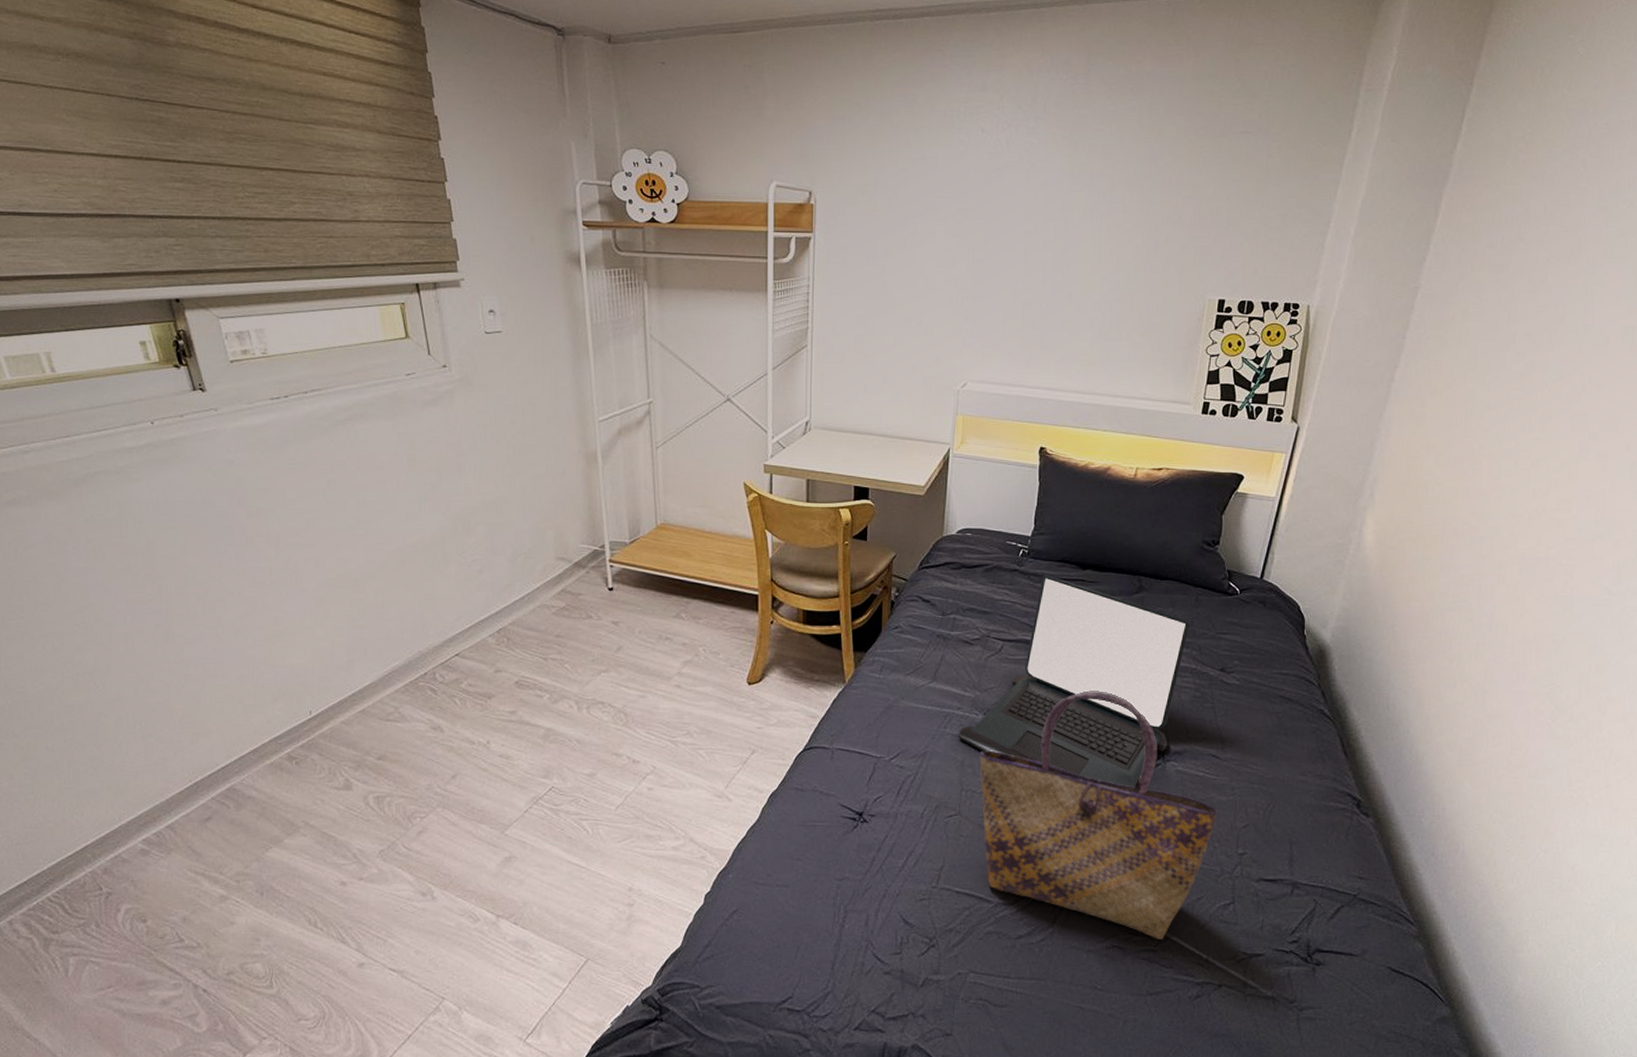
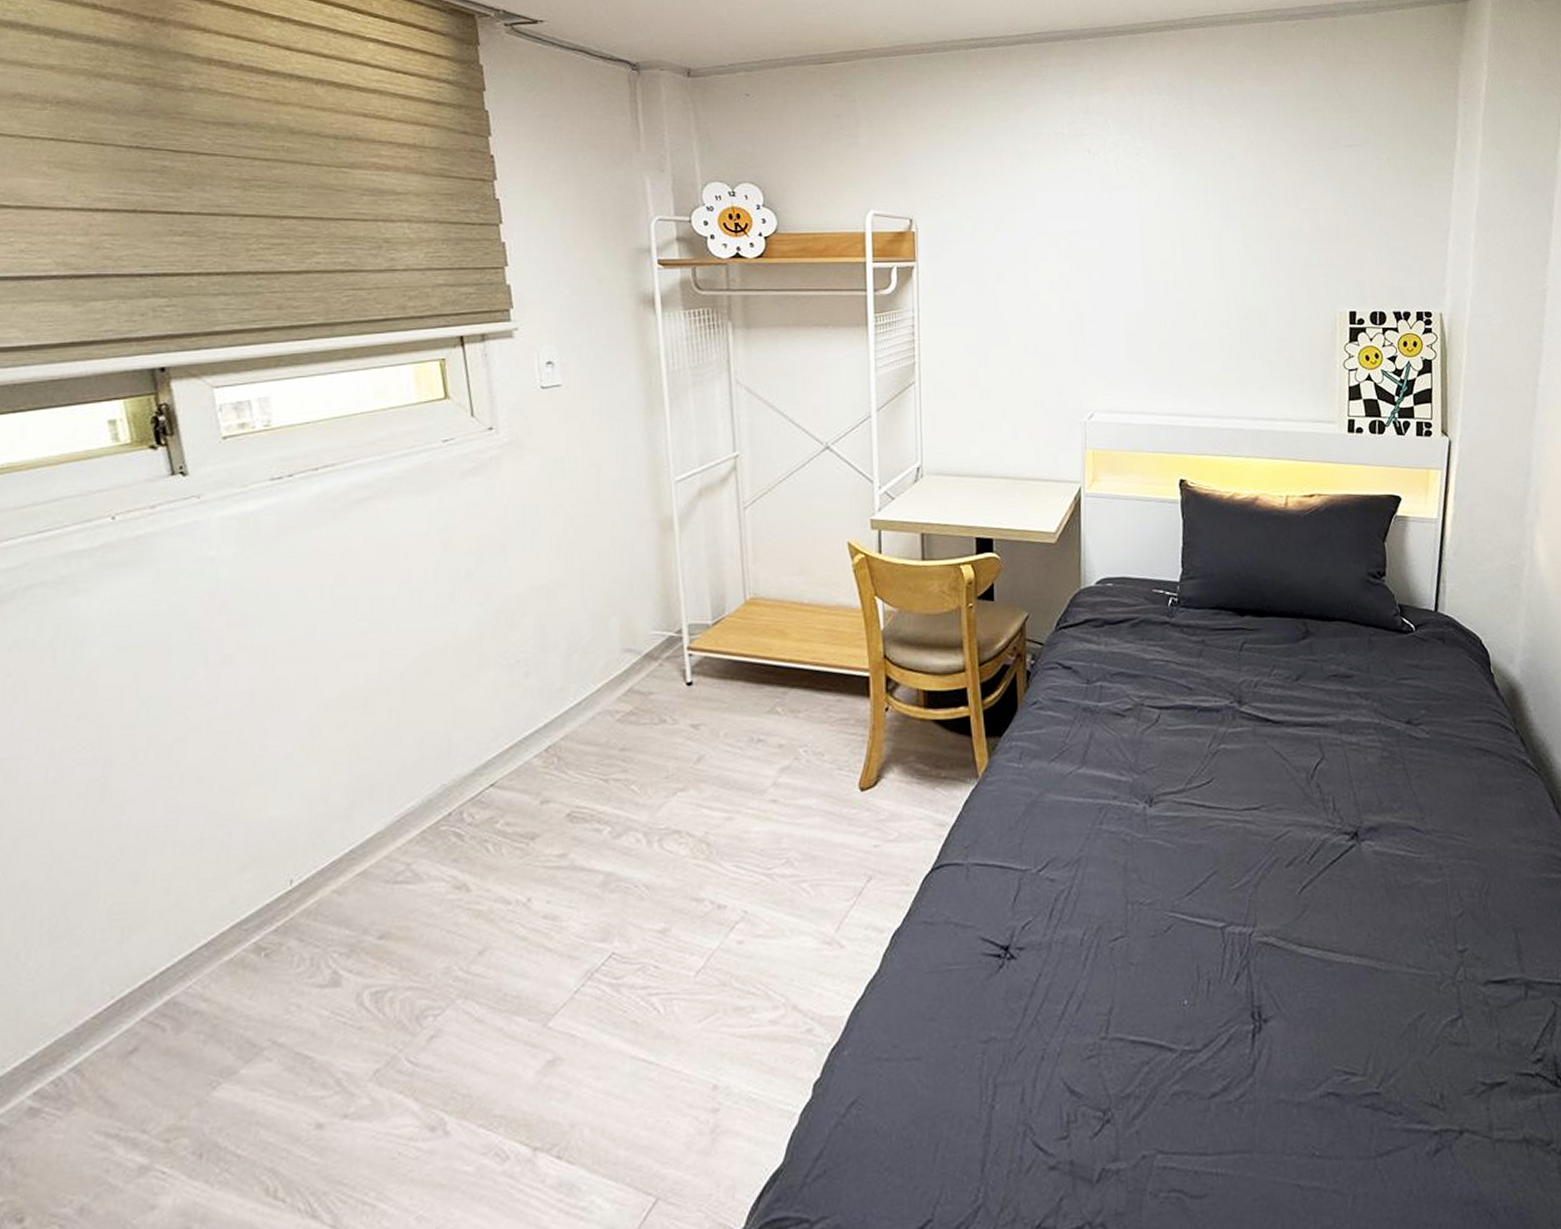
laptop: present [958,574,1190,788] -> none [1117,625,1367,879]
tote bag: present [979,690,1218,941] -> none [1144,760,1428,1078]

